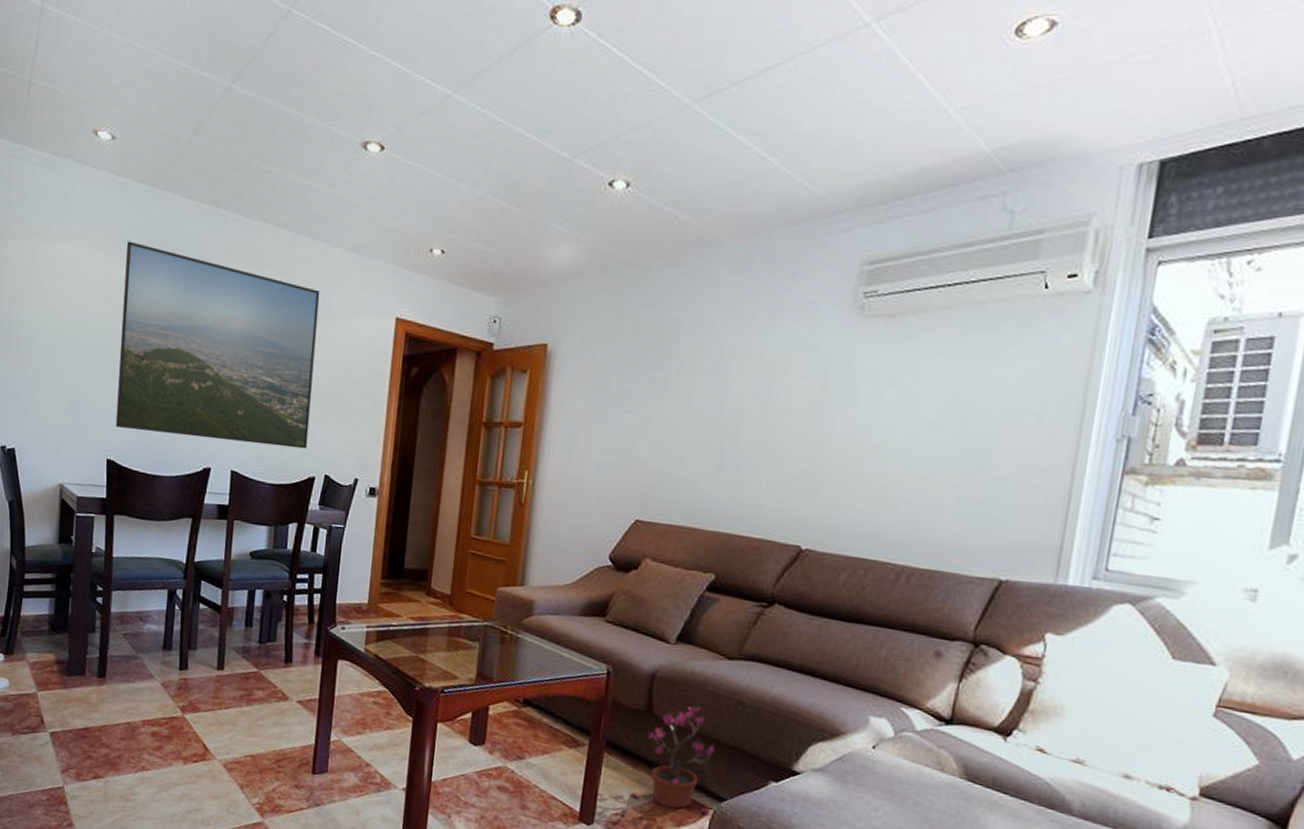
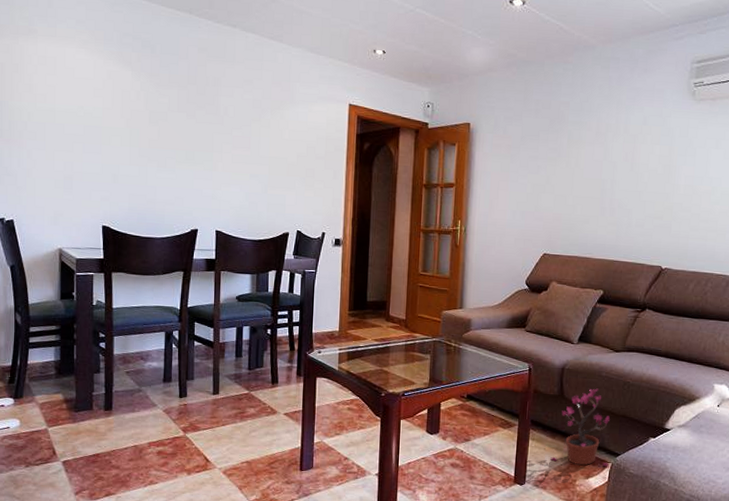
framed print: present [115,241,320,449] -> none [109,41,285,211]

